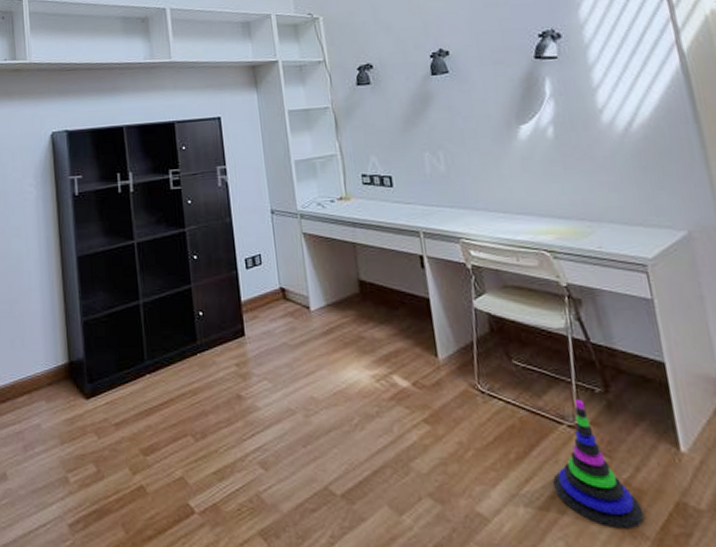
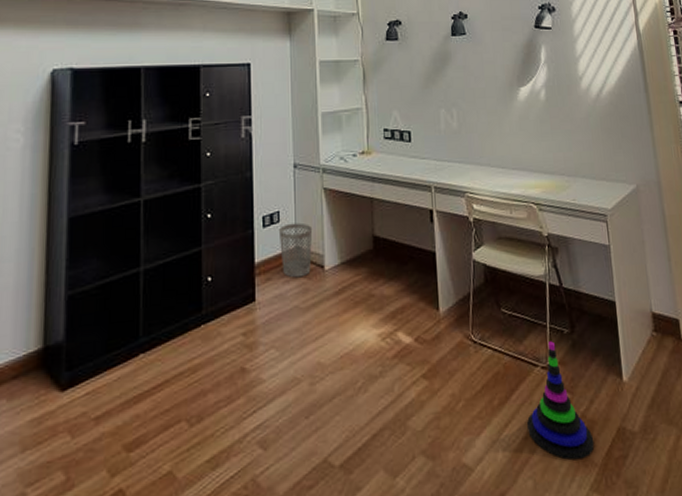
wastebasket: none [261,265,297,317] -> present [278,222,313,278]

